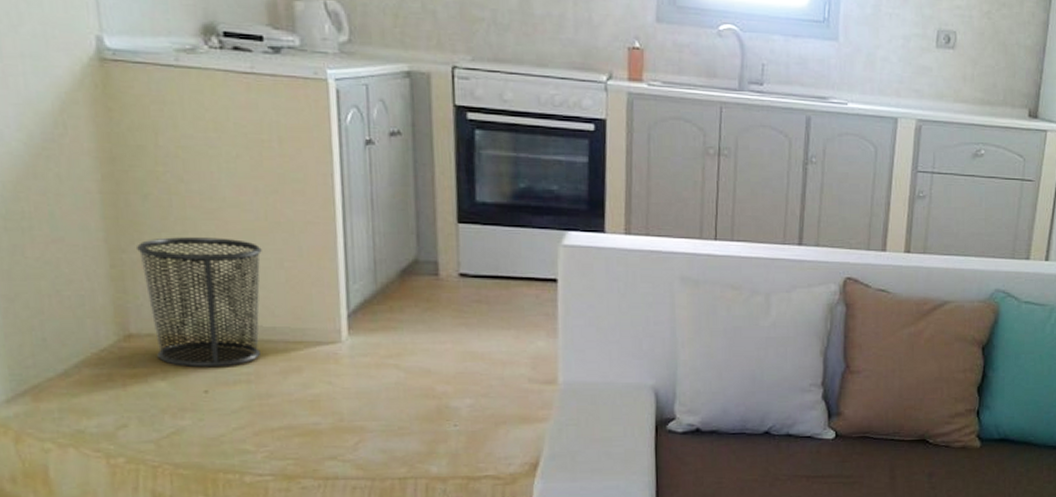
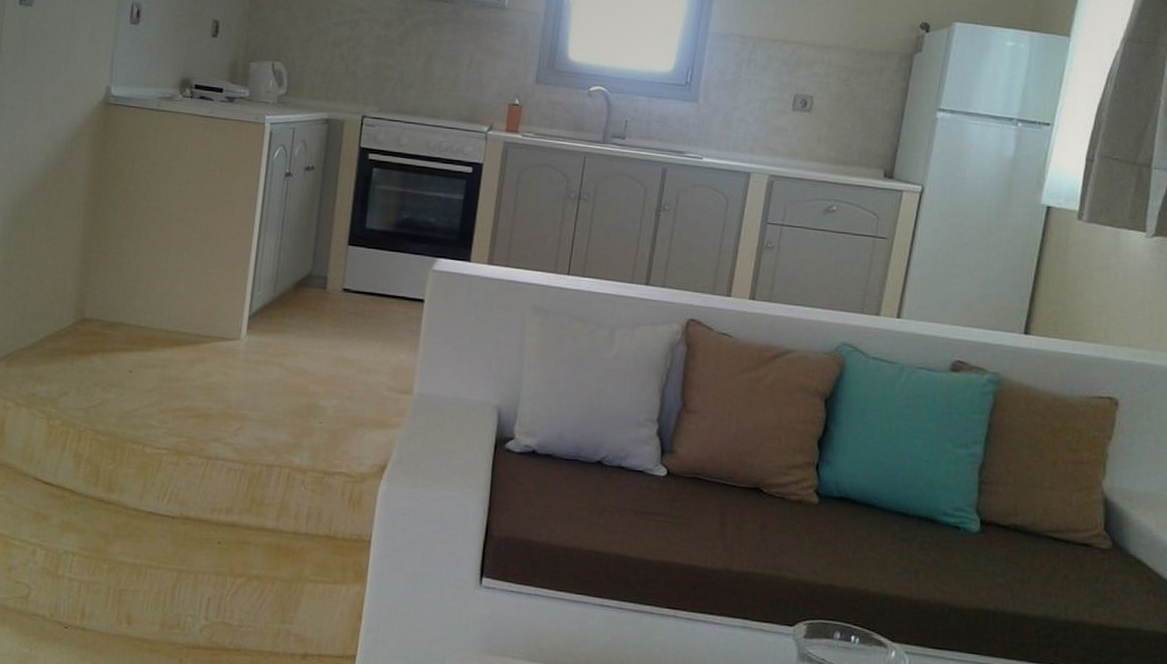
trash can: present [137,237,262,368] -> none [100,242,193,352]

